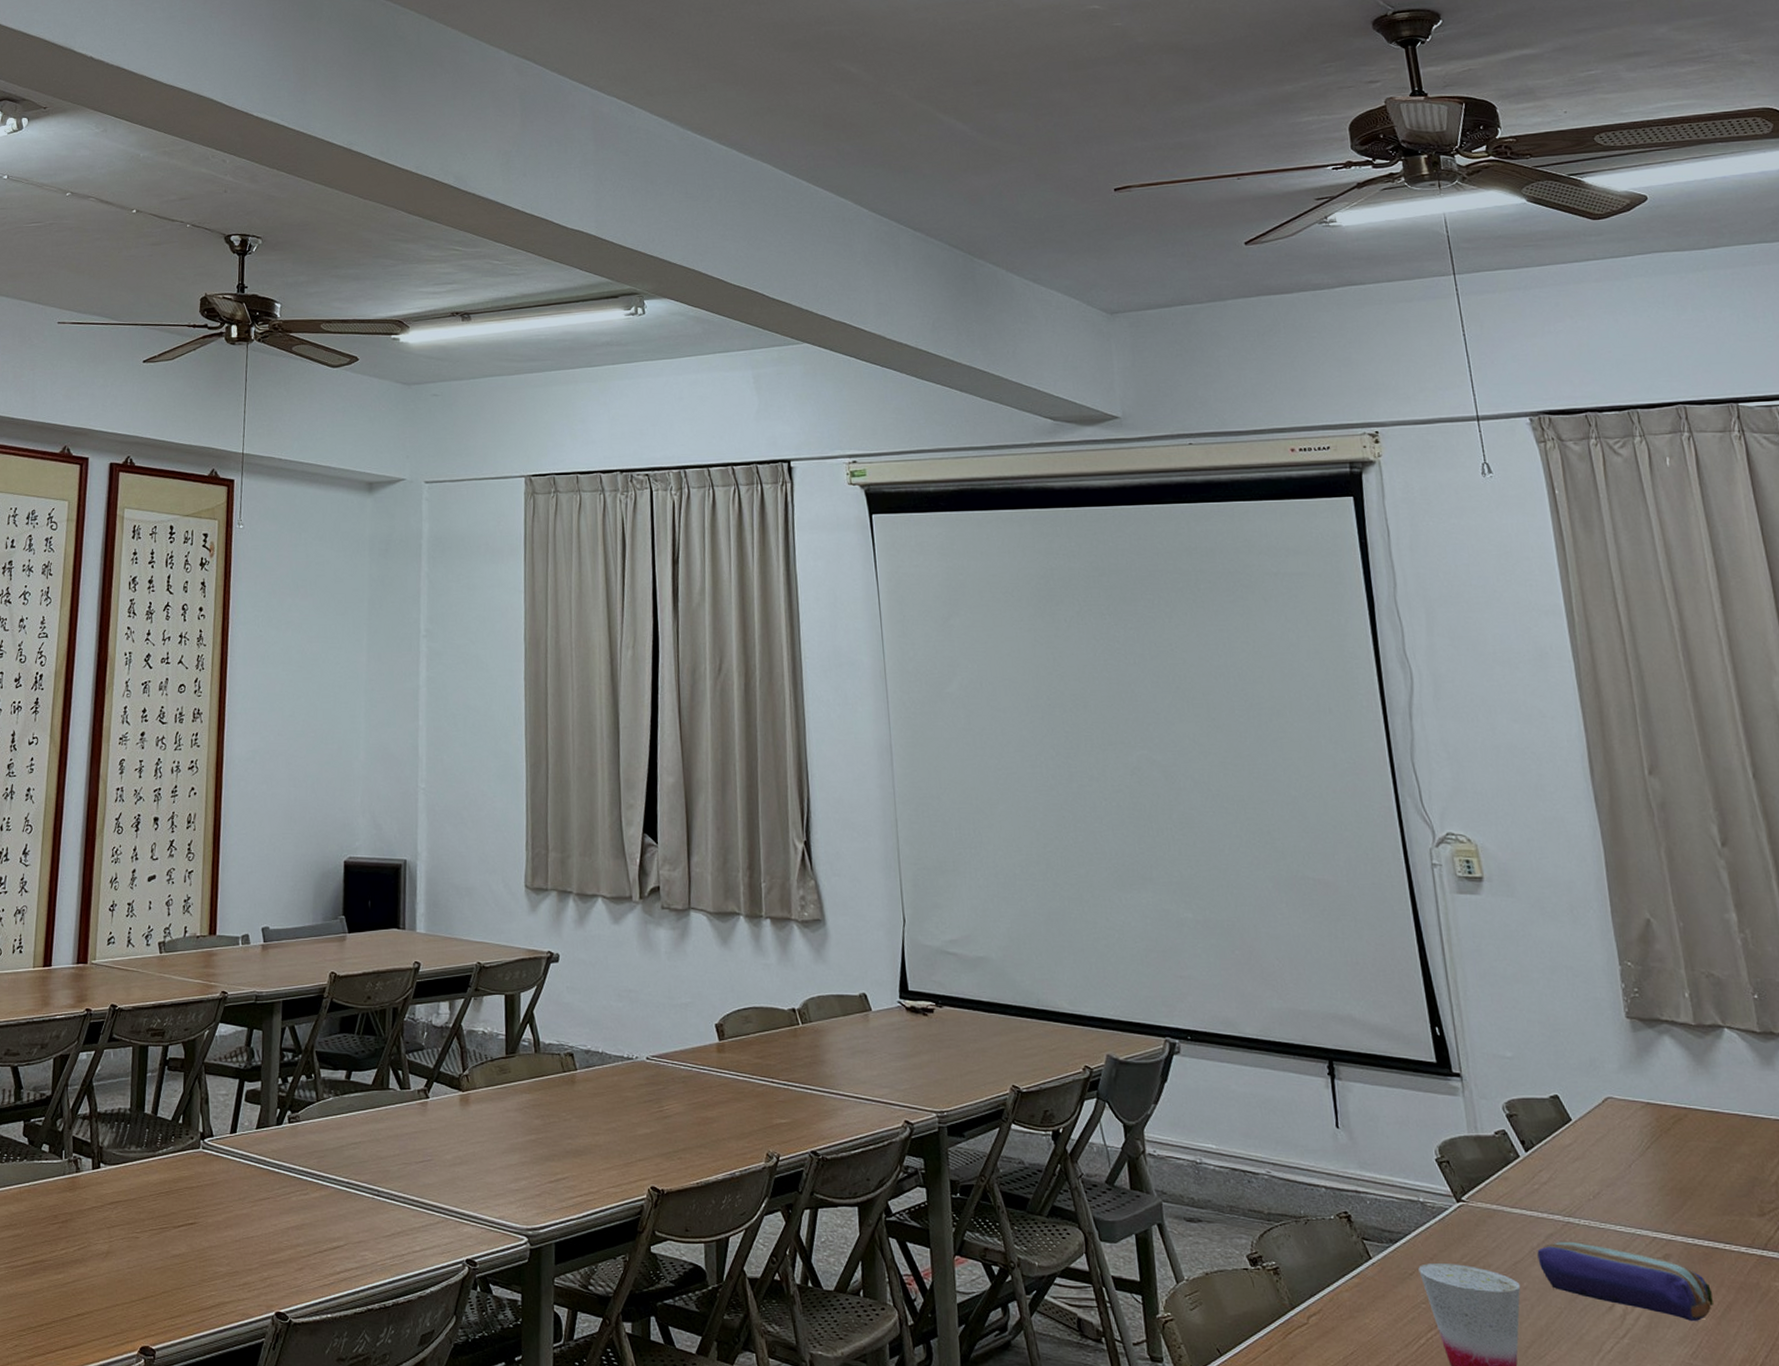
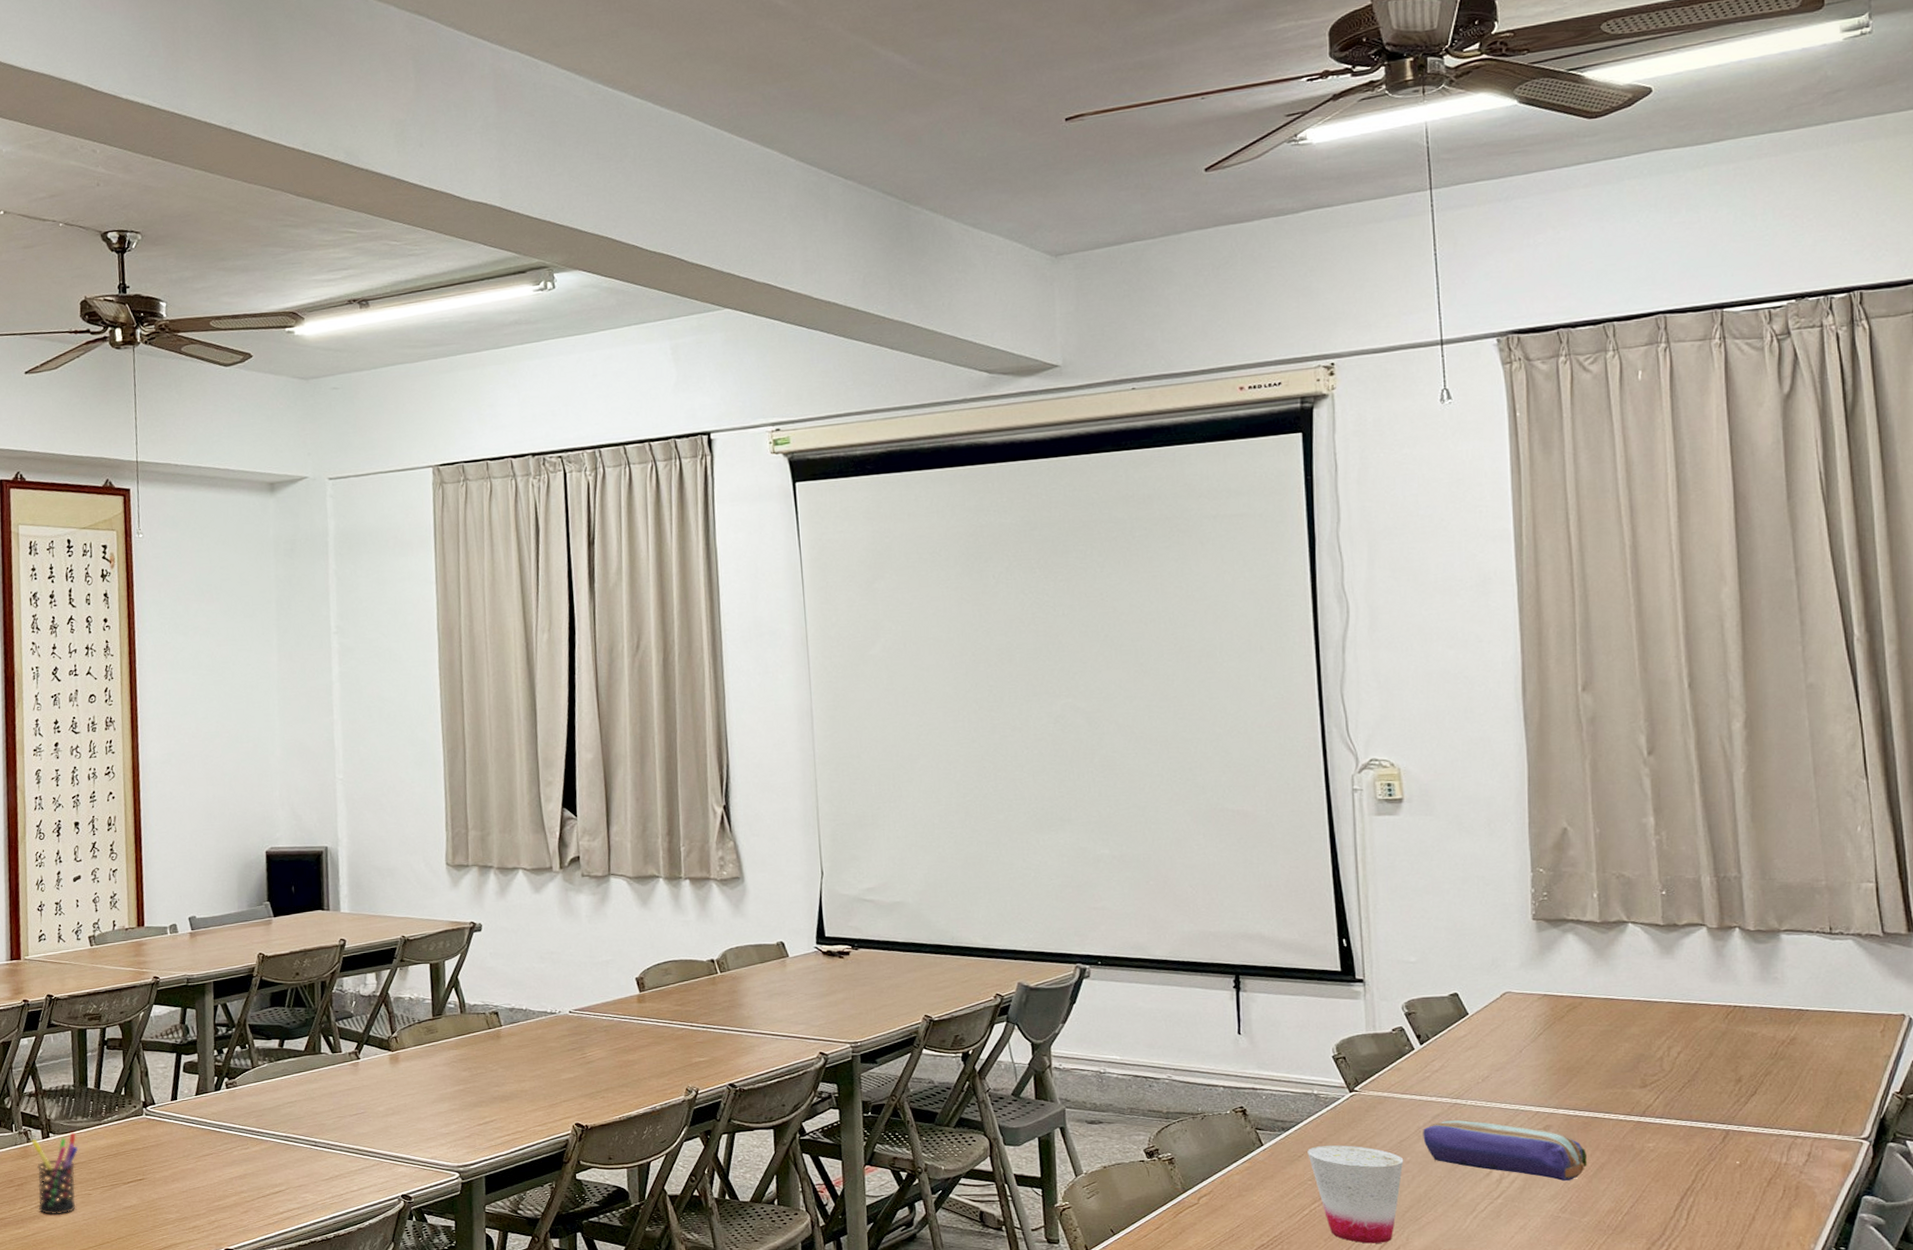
pen holder: none [80,1163,130,1260] -> present [31,1132,79,1215]

